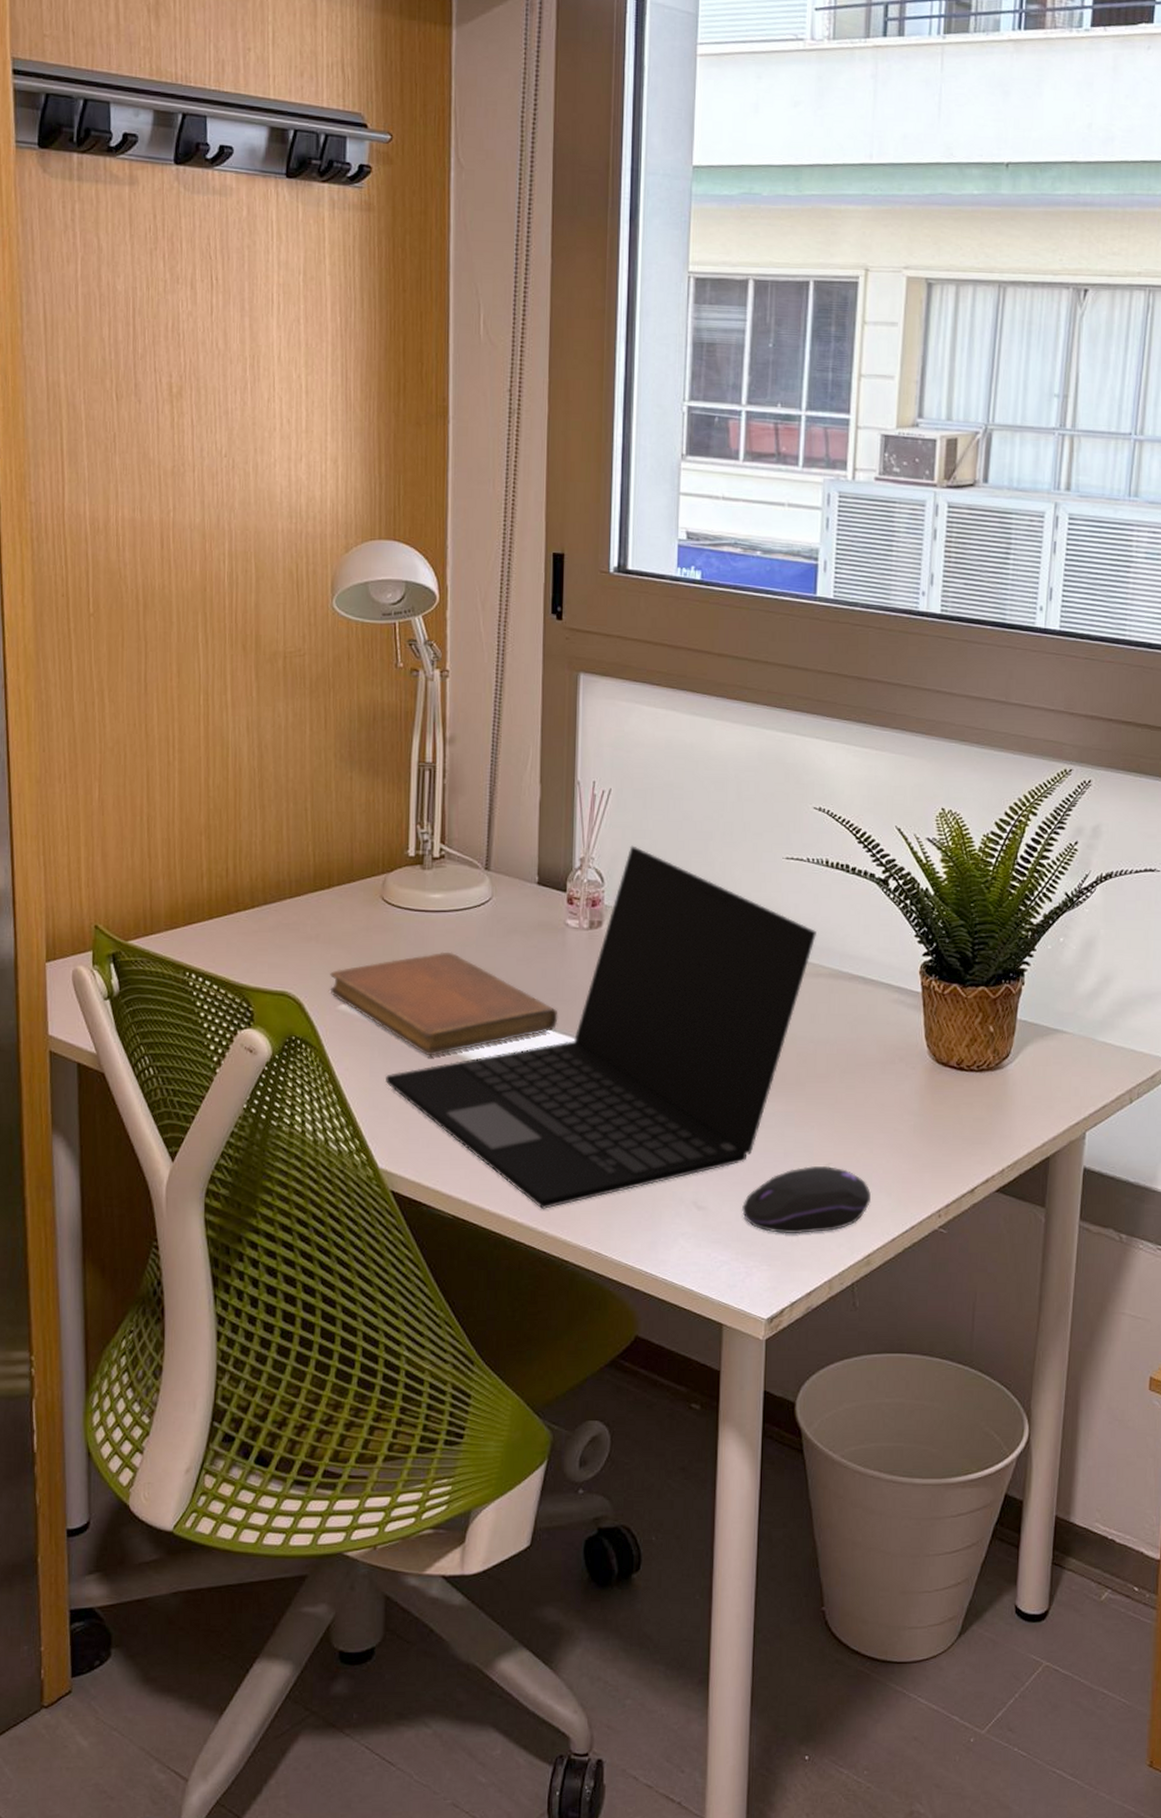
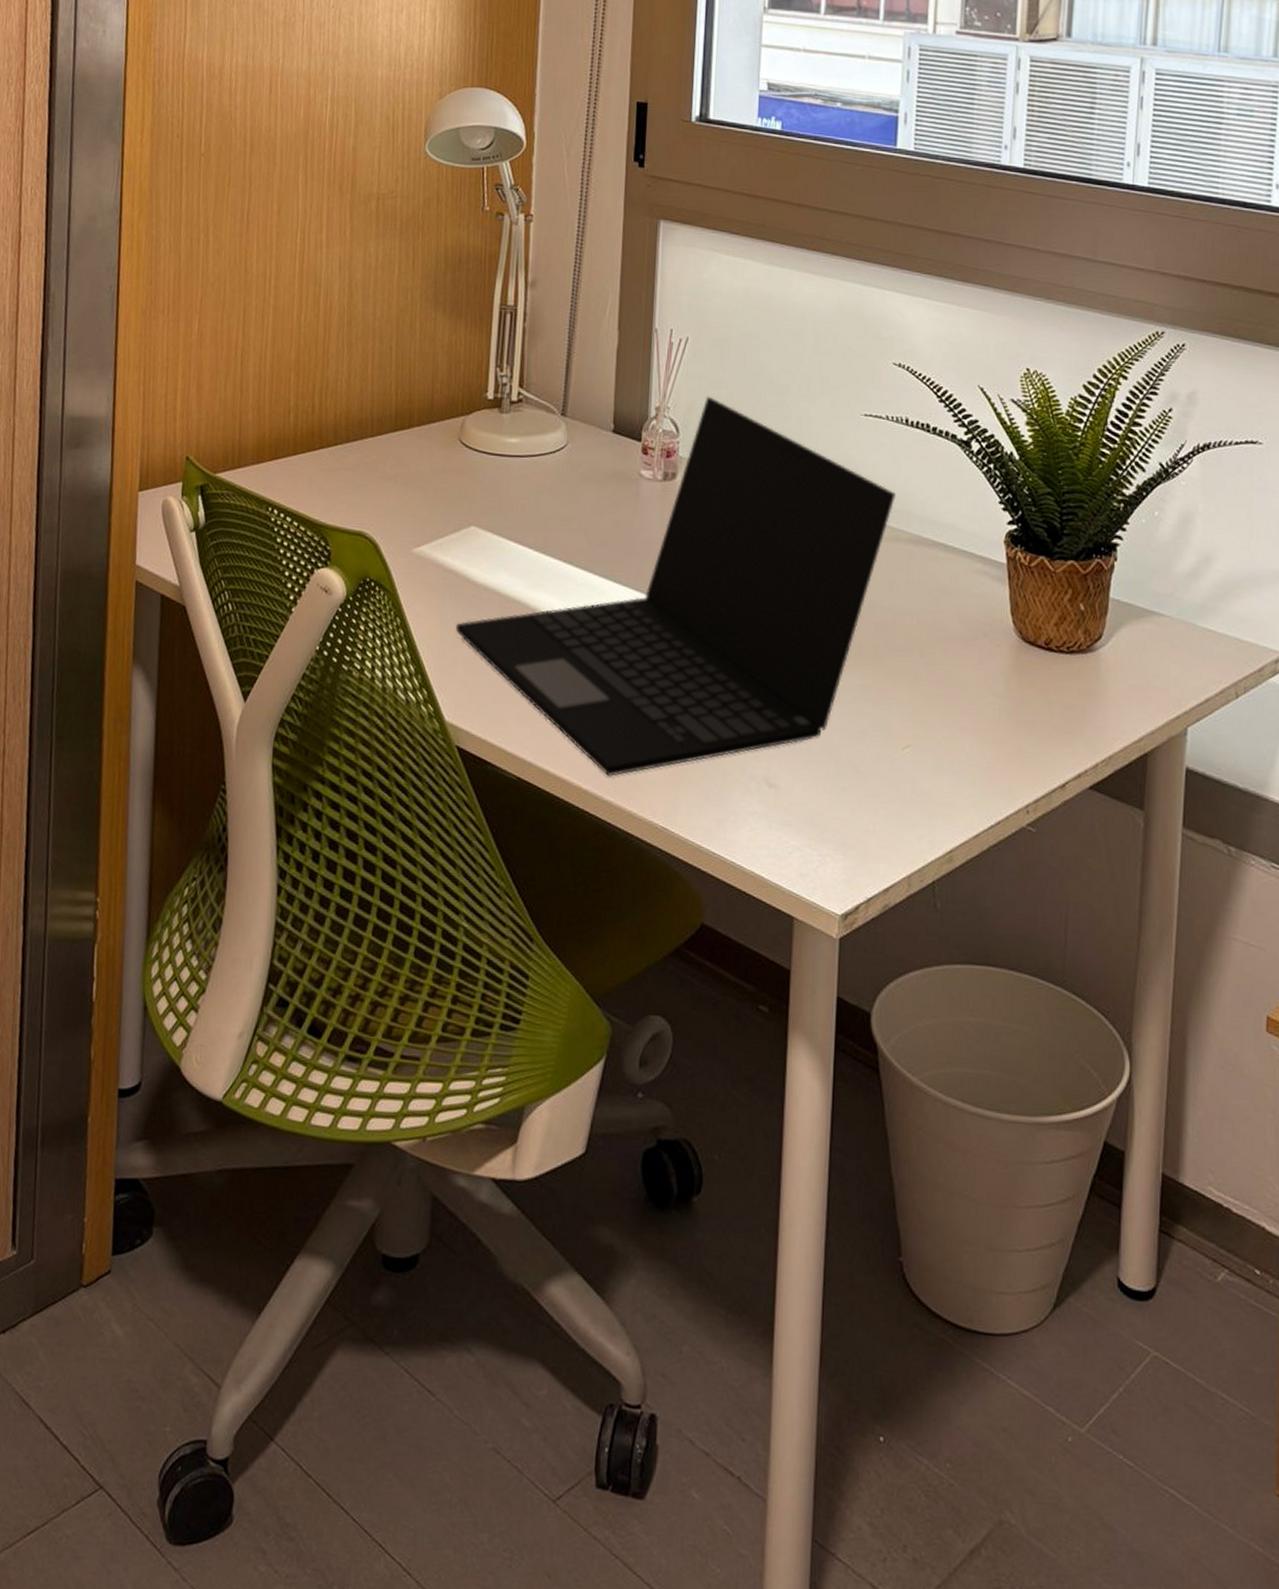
notebook: present [330,951,558,1056] -> none [405,497,630,606]
computer mouse: present [742,1166,871,1234] -> none [815,747,953,822]

